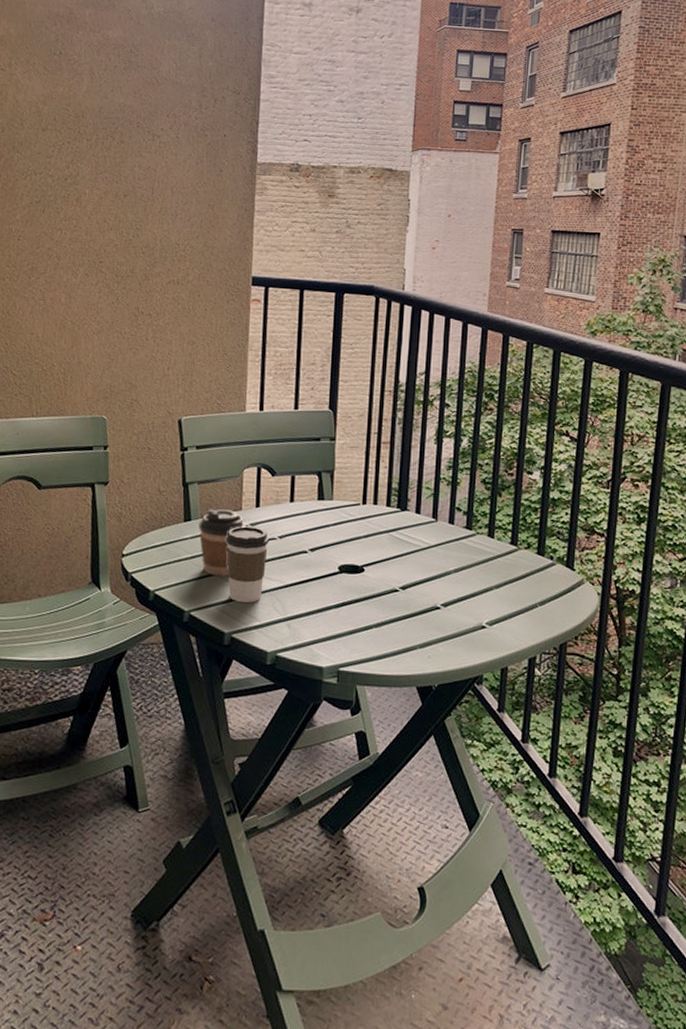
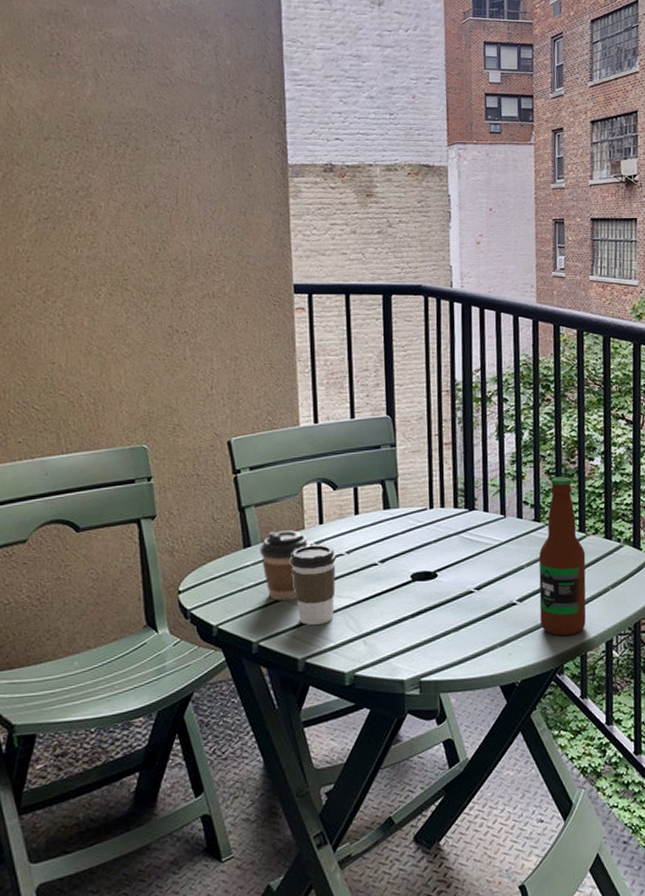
bottle: none [463,487,515,647] -> present [539,476,586,637]

